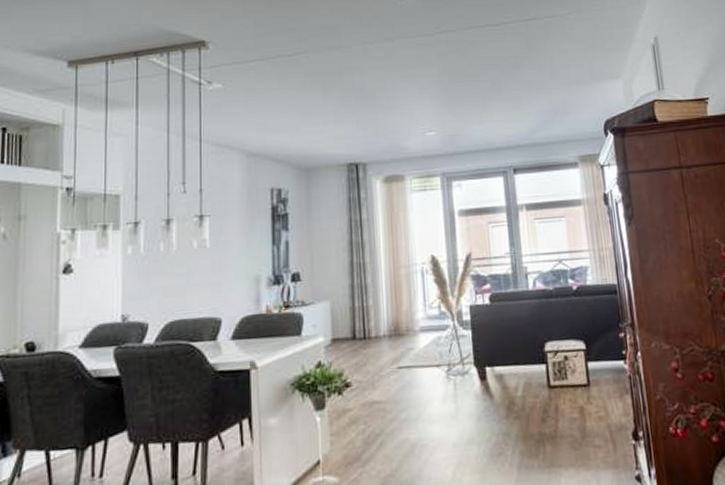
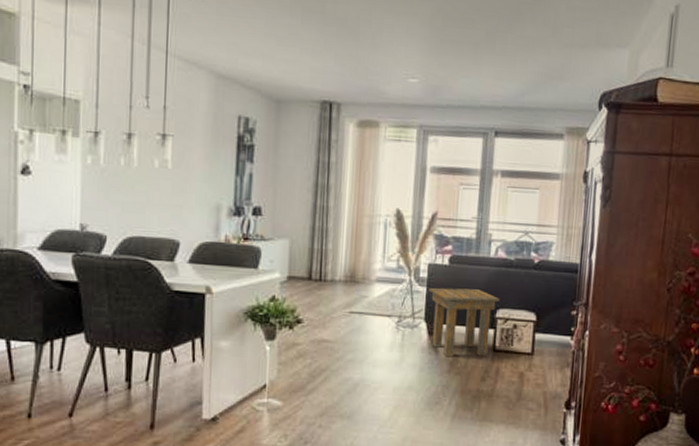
side table: none [474,325,547,402] -> present [429,287,500,357]

